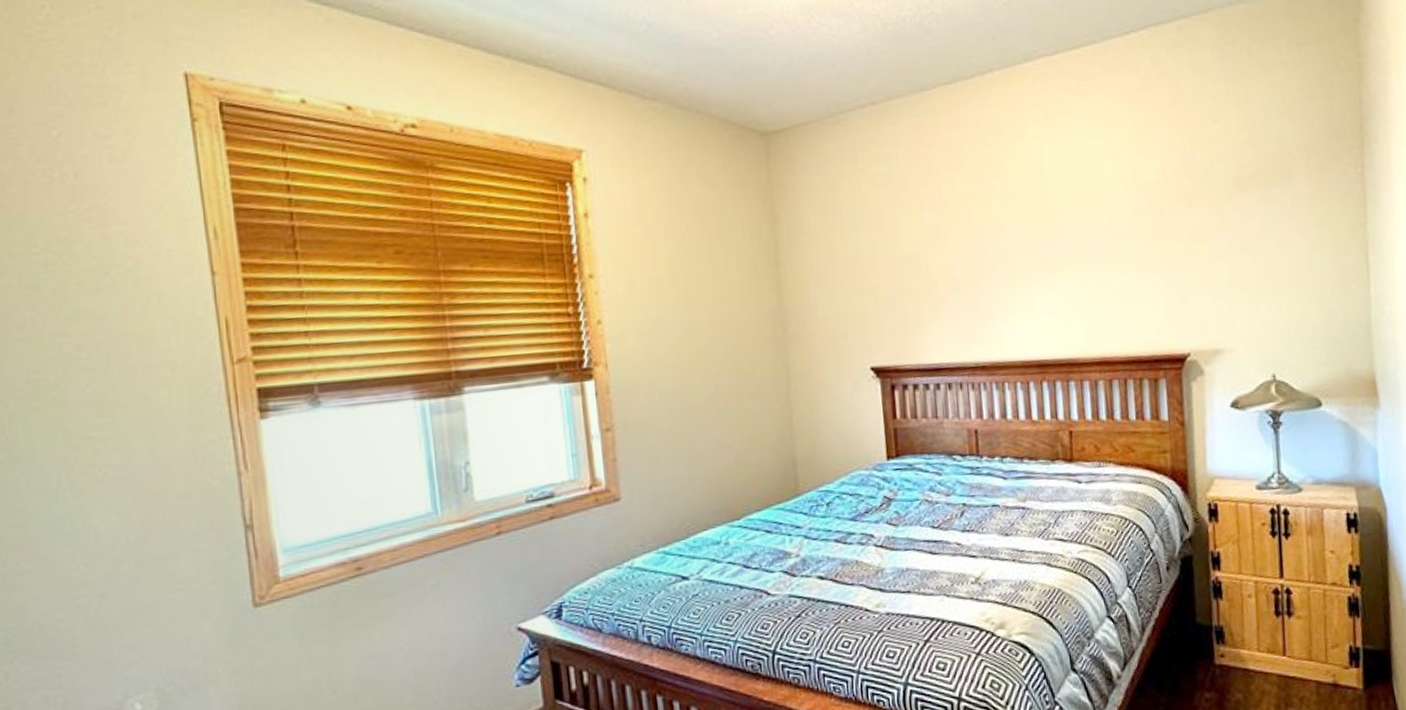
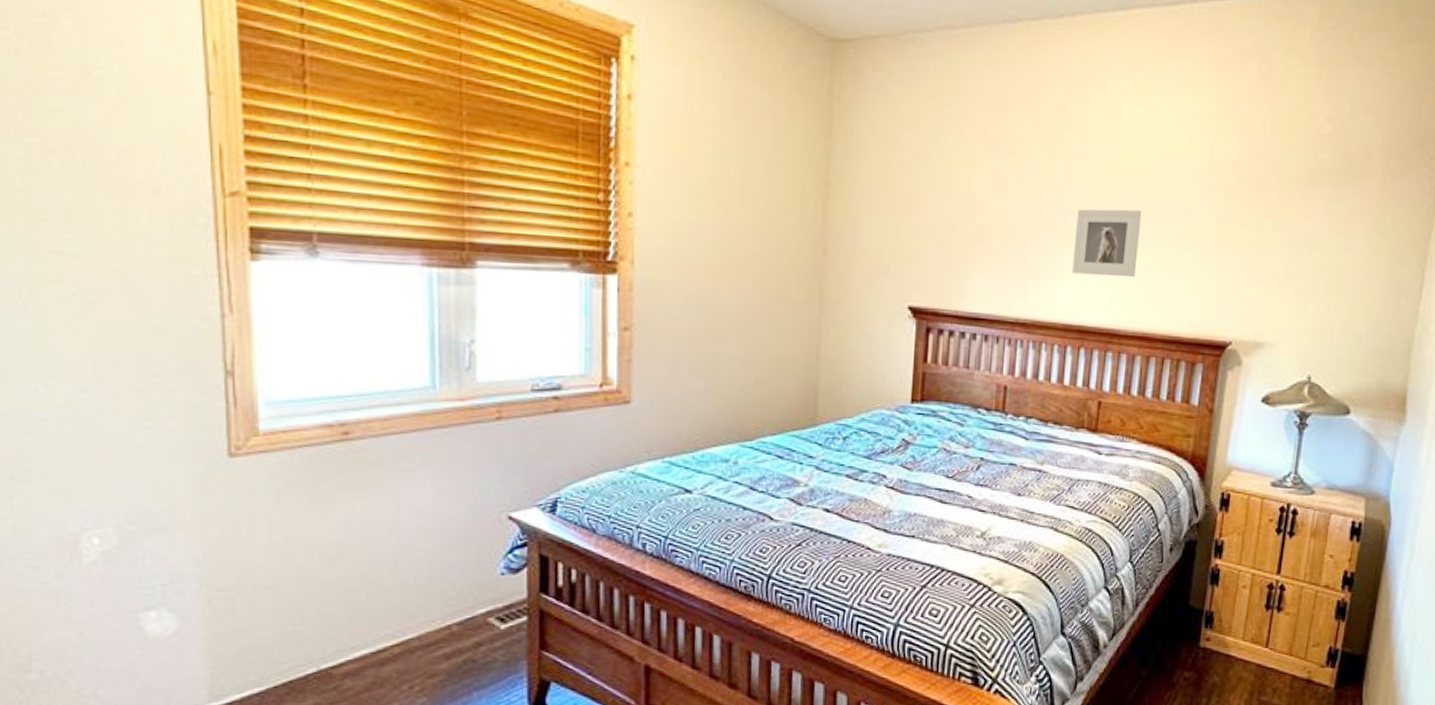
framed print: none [1017,242,1084,312] -> present [1072,209,1142,277]

